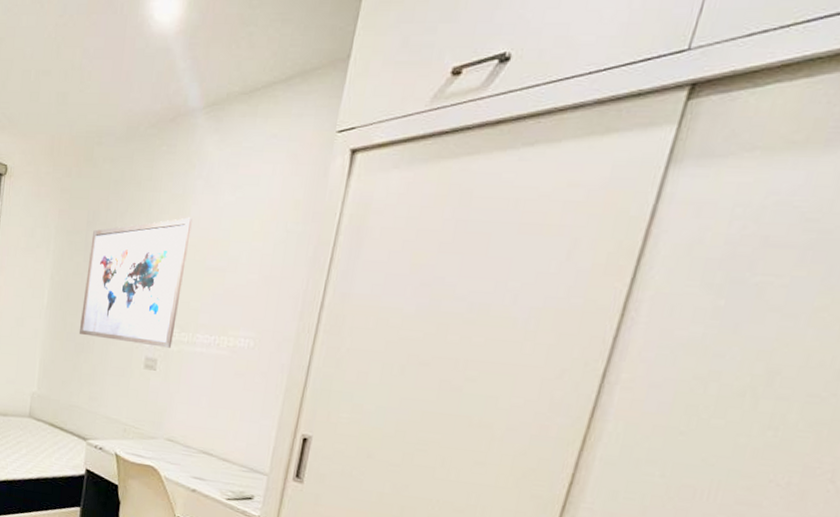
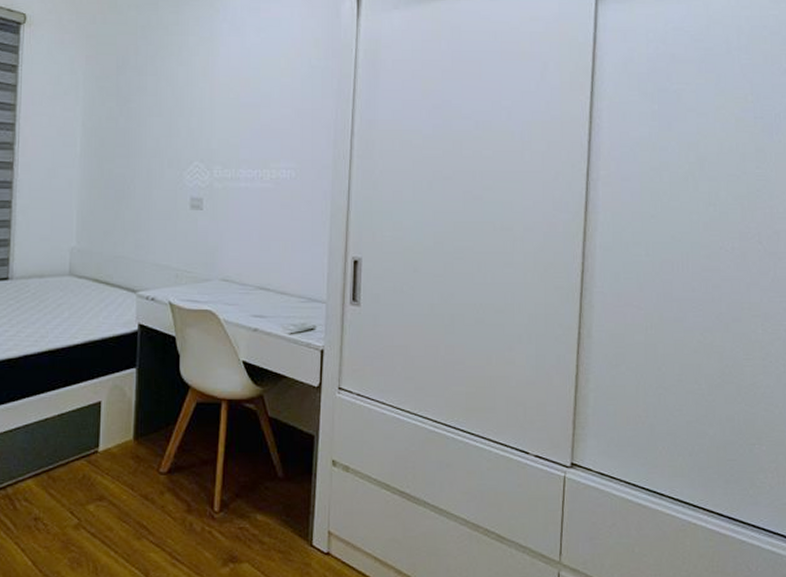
wall art: present [78,217,192,348] -> none [117,58,222,186]

